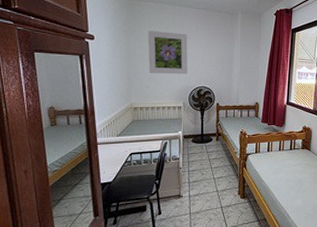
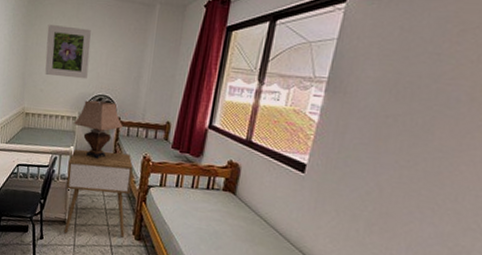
nightstand: none [178,131,233,205] -> present [63,149,133,238]
table lamp: none [180,91,222,139] -> present [74,100,124,160]

